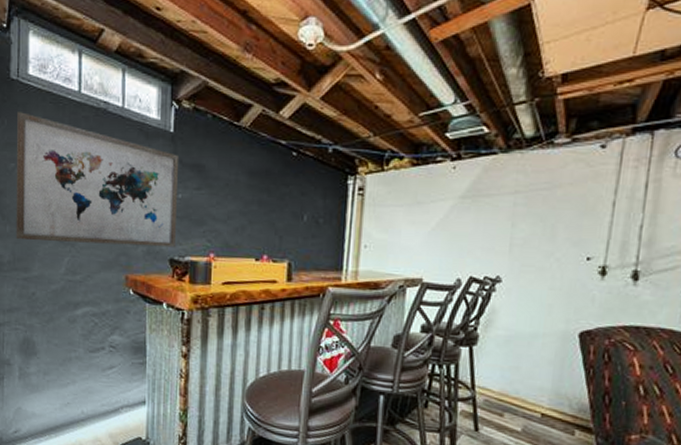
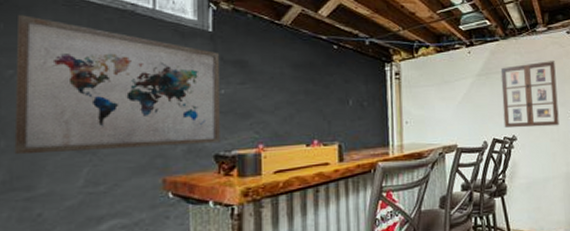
picture frame: none [486,184,575,271] -> present [500,61,559,128]

